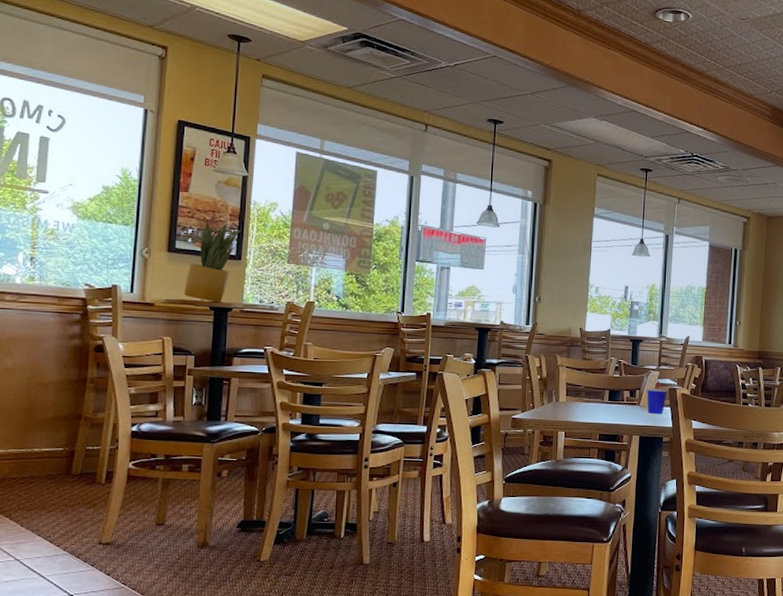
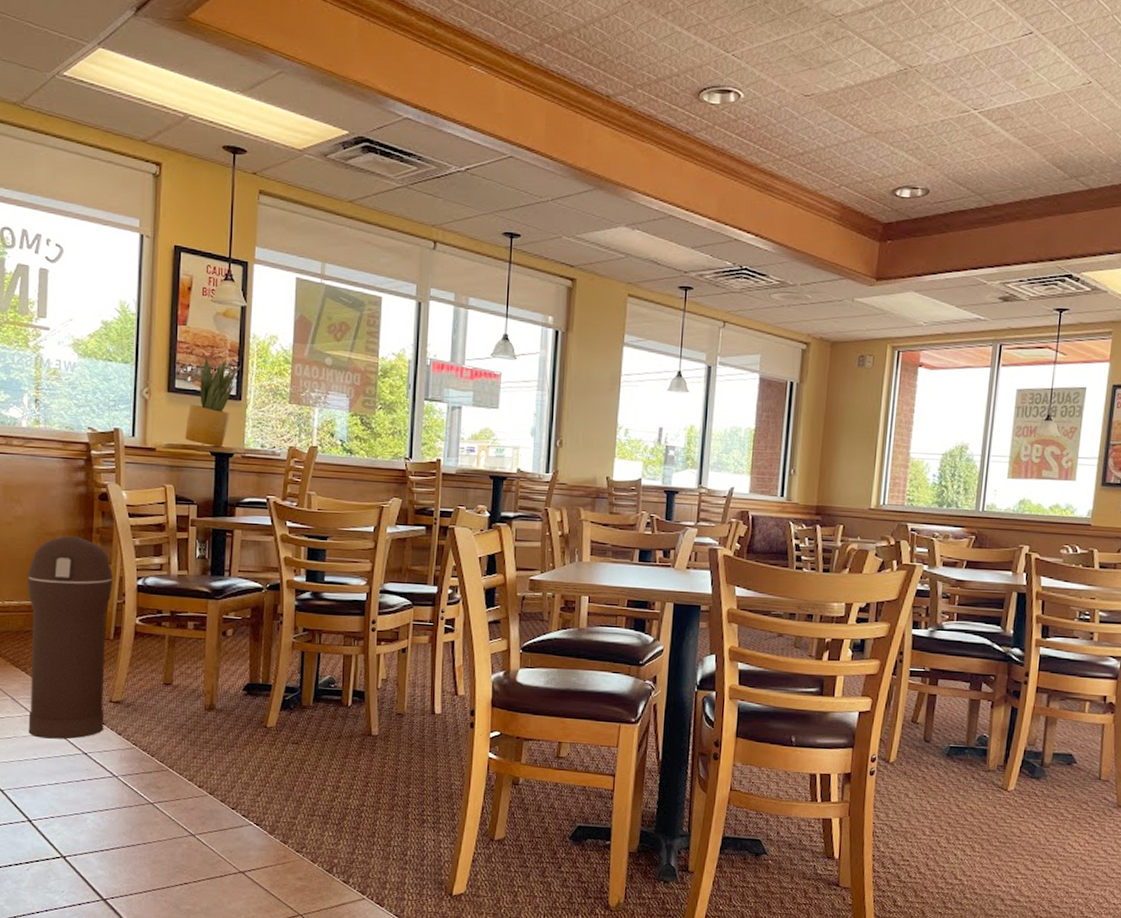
trash can: none [10,385,106,582] -> present [27,535,113,739]
beverage cup: present [647,379,667,415] -> none [683,538,707,580]

